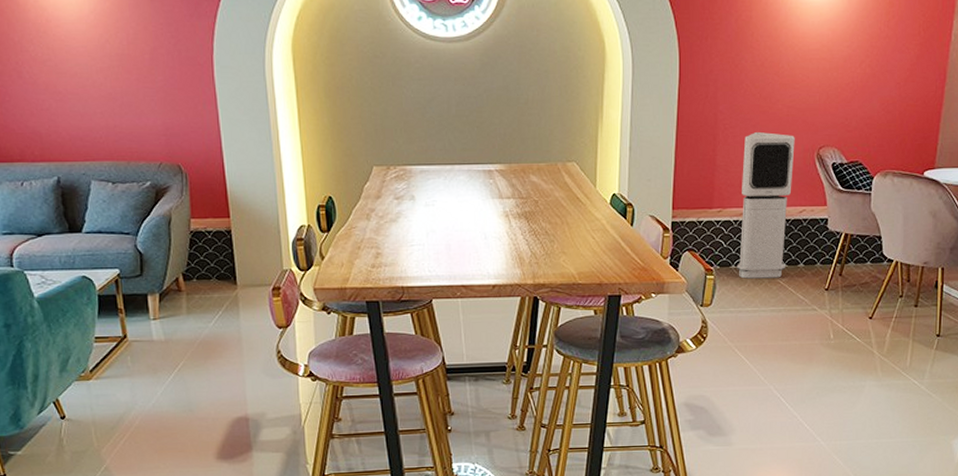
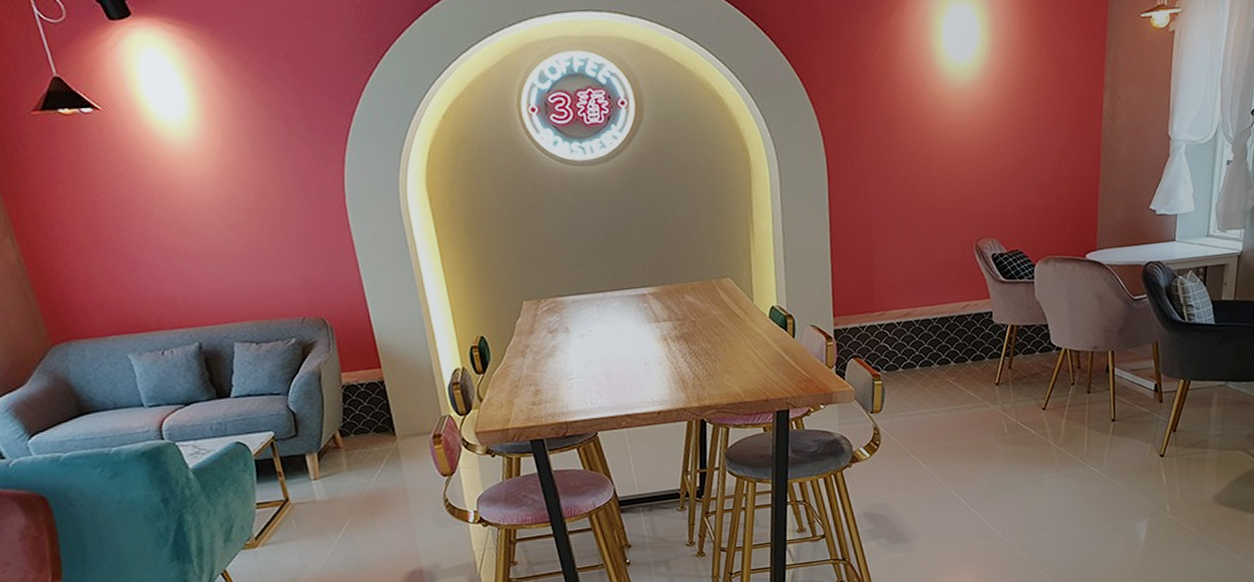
air purifier: present [737,131,795,279] -> none [900,228,953,381]

